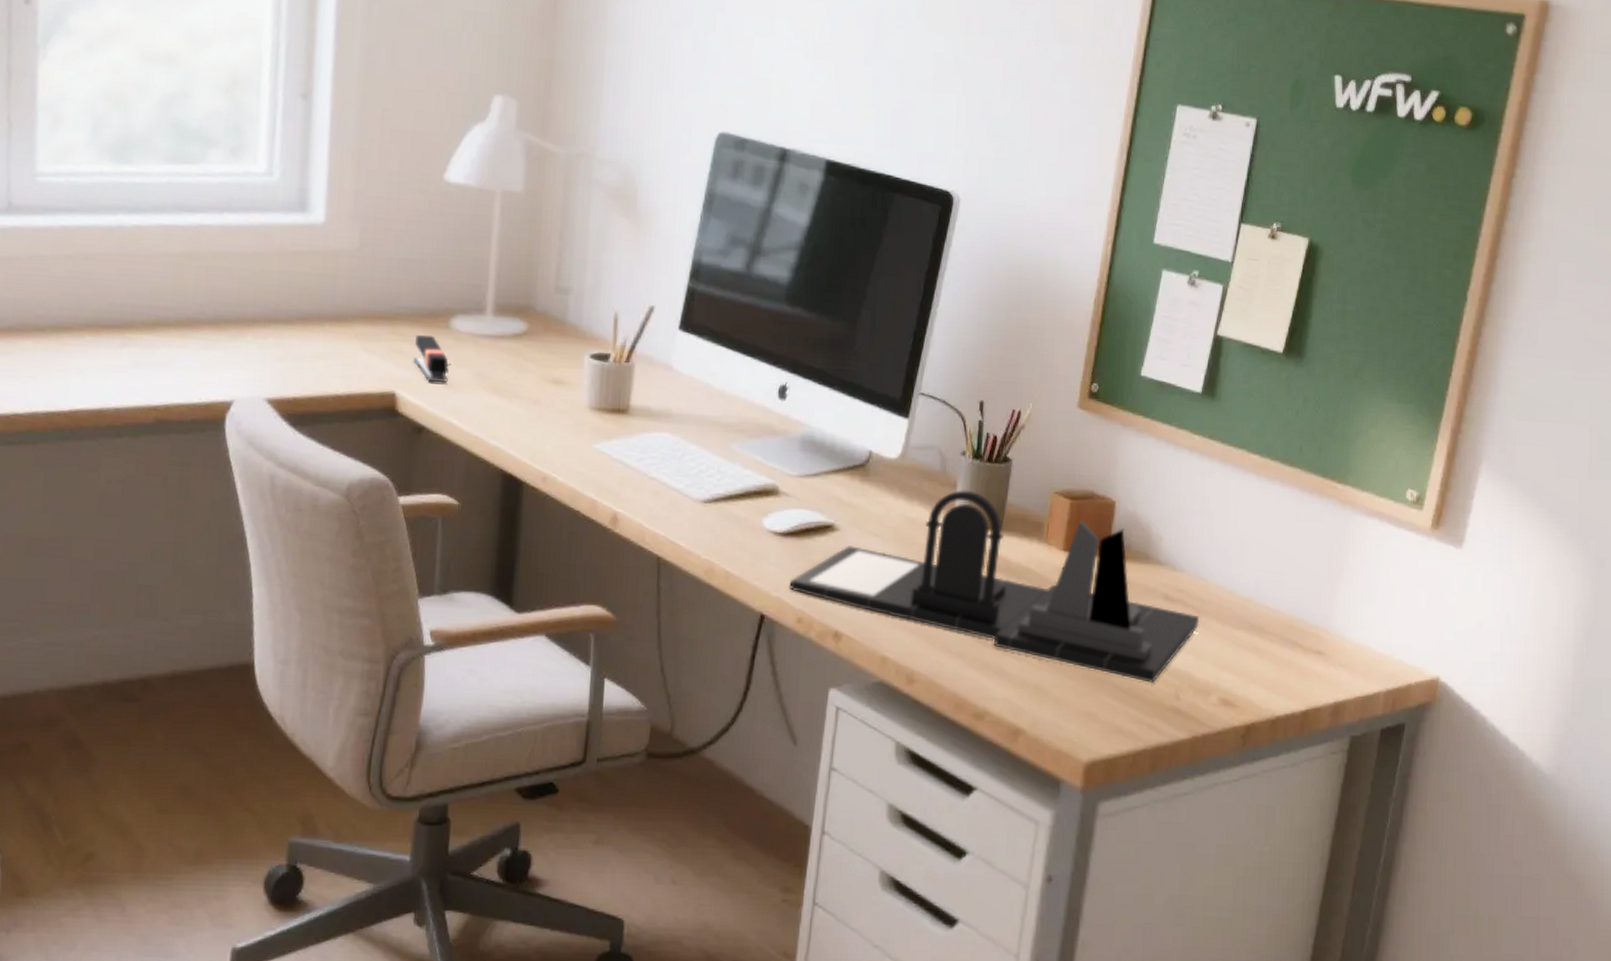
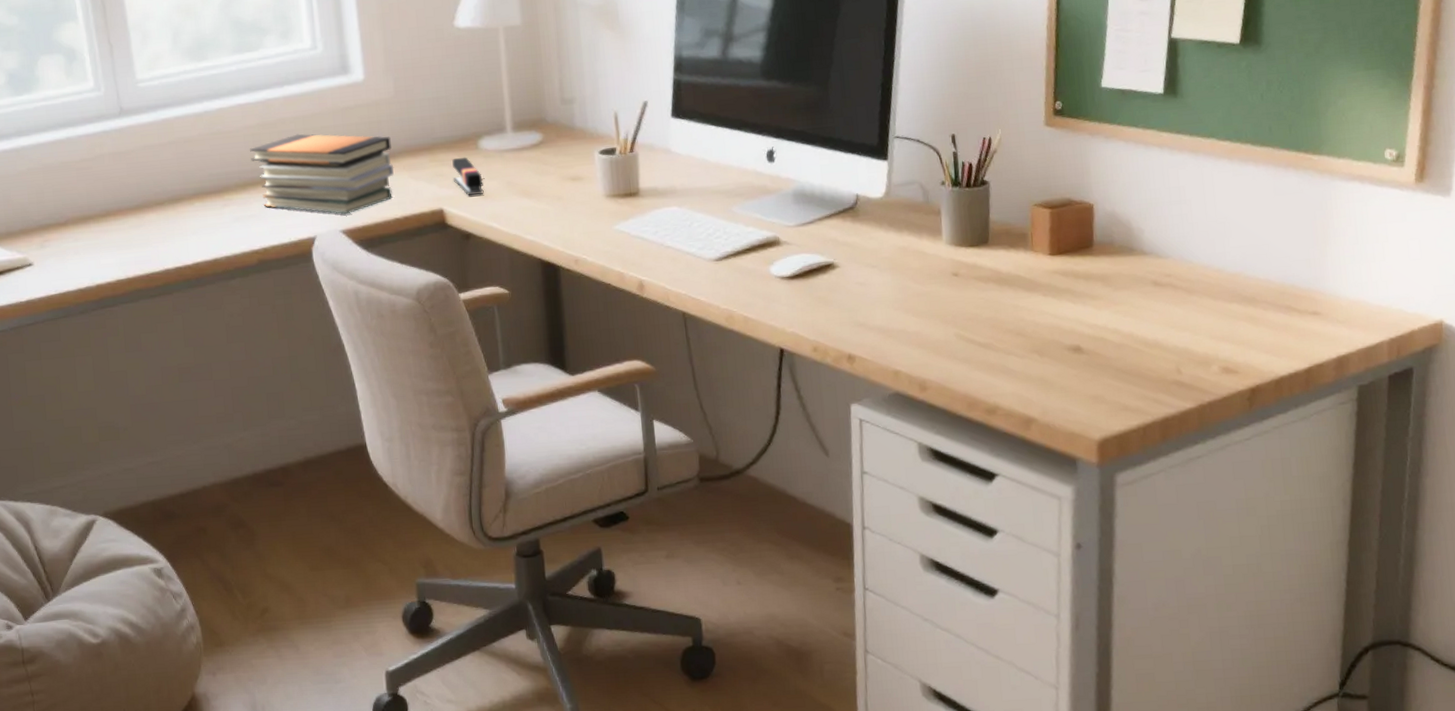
book stack: none [167,273,345,381] -> present [250,134,394,215]
desk organizer: present [789,490,1200,684] -> none [802,215,1191,363]

